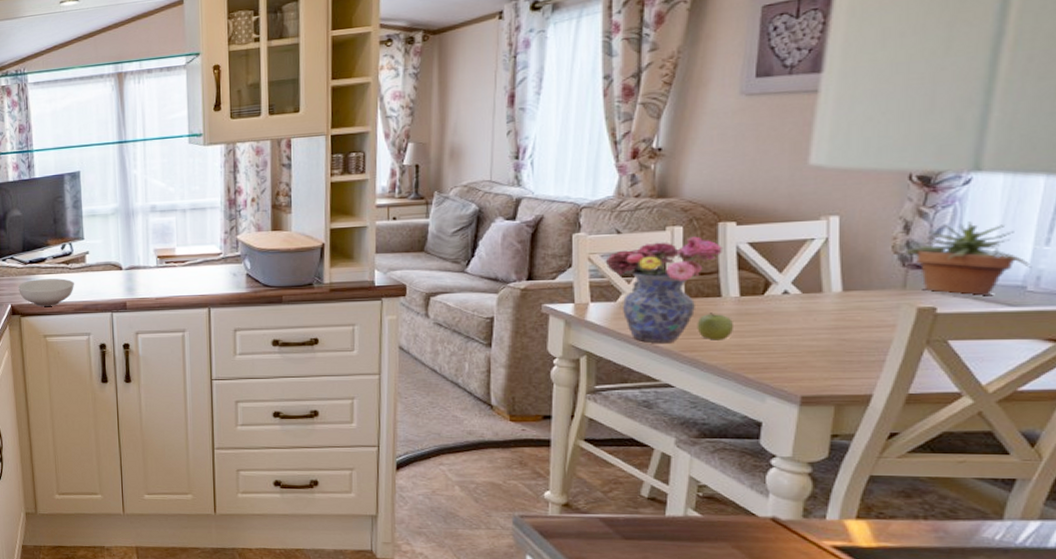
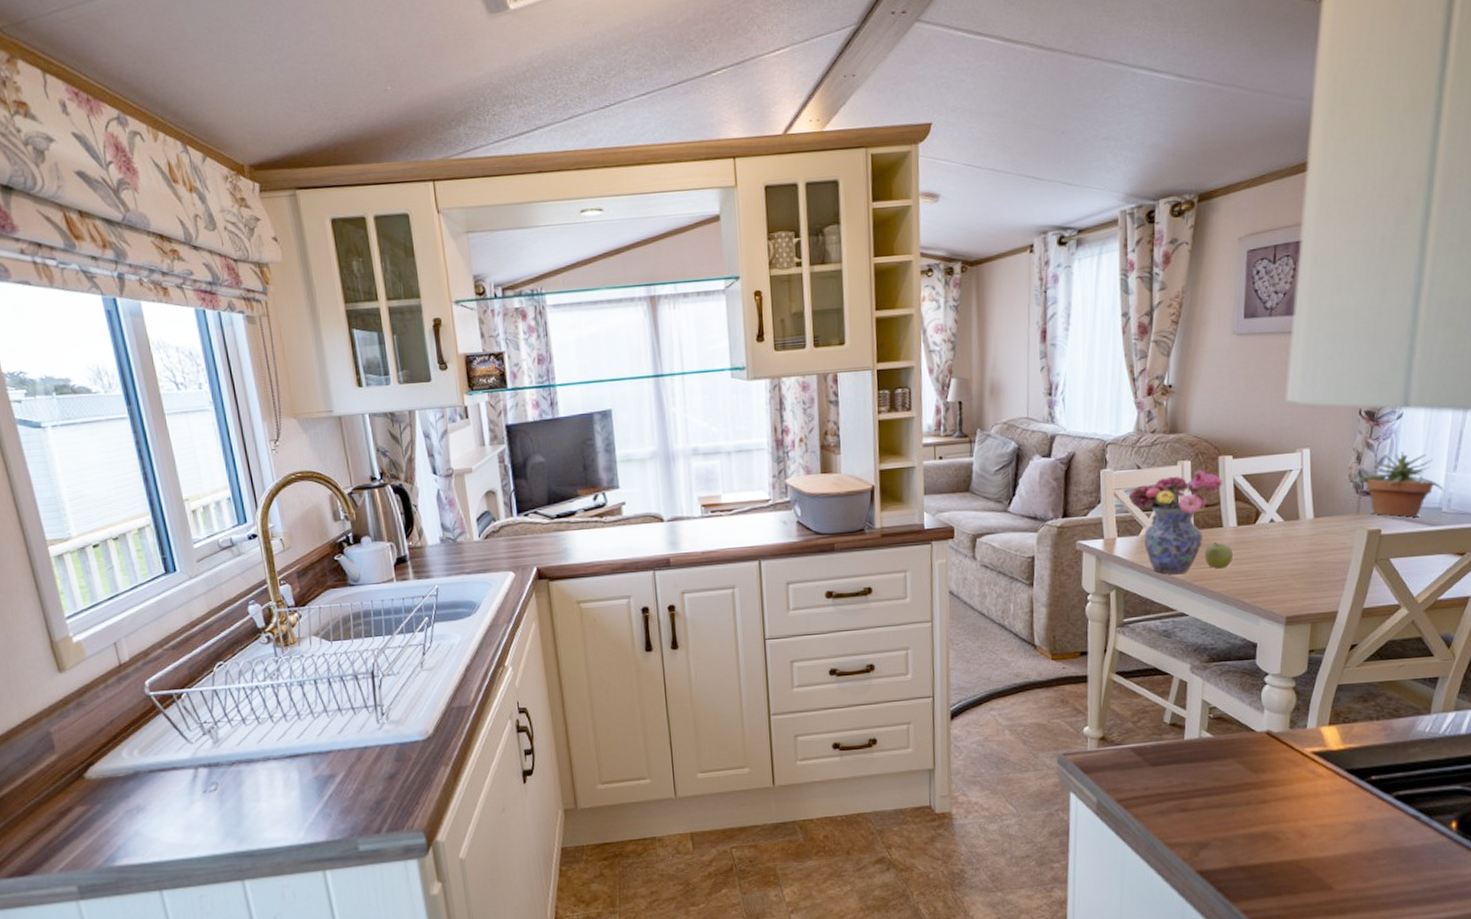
bowl: present [17,278,75,307] -> none [543,534,611,568]

